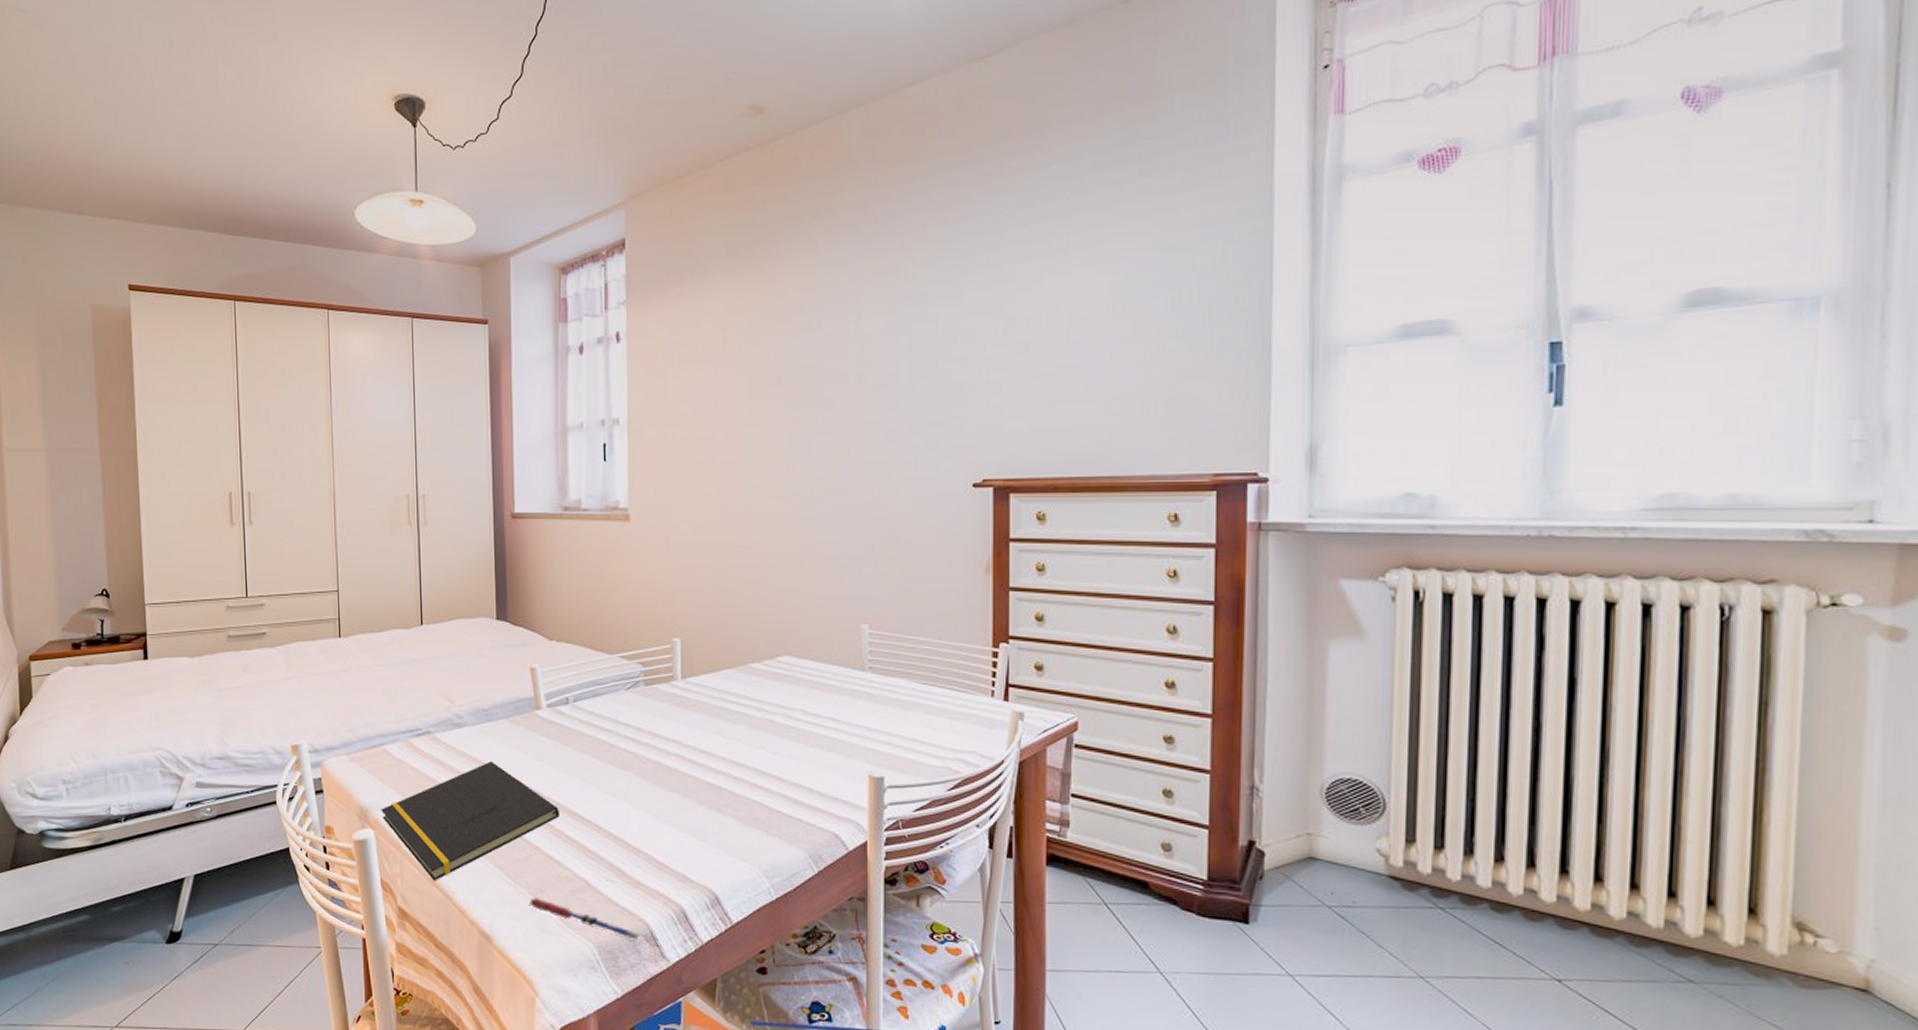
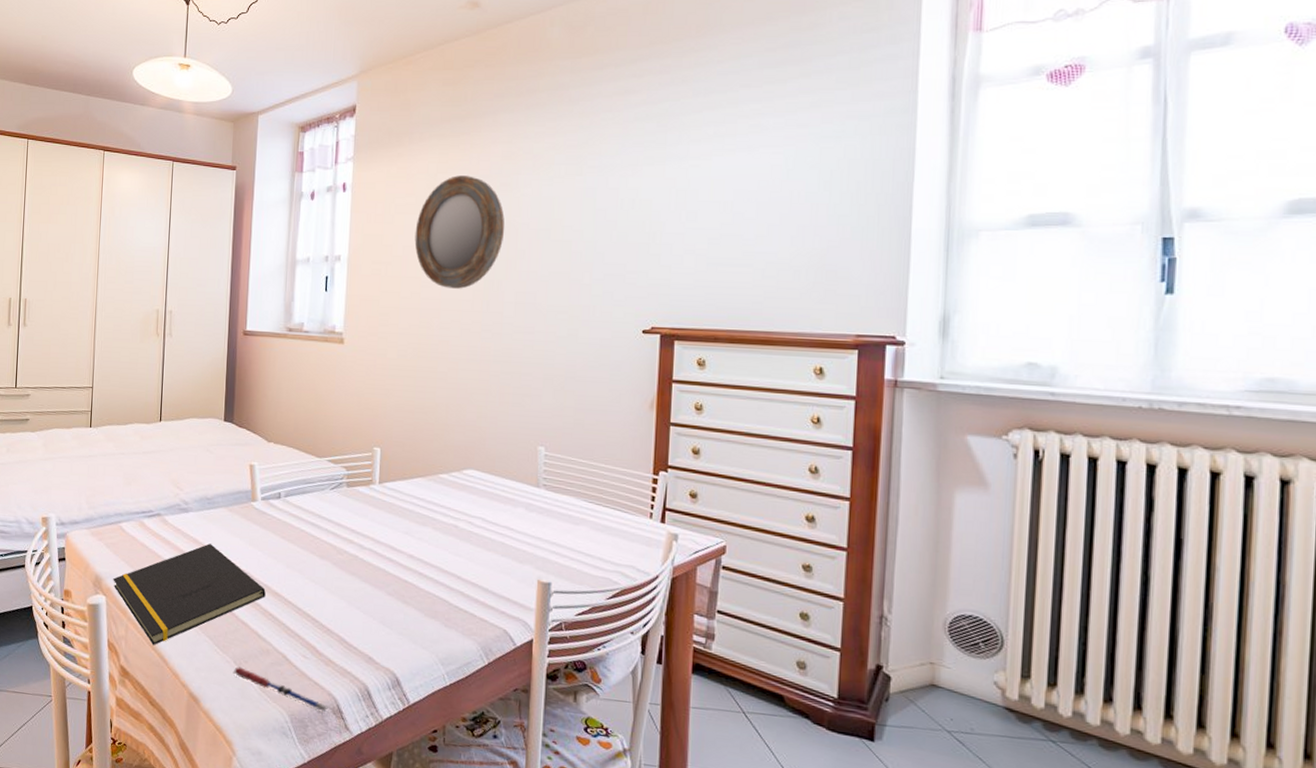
home mirror: none [704,315,807,449] -> present [414,175,505,289]

